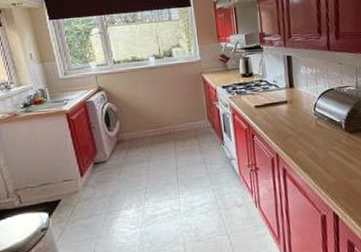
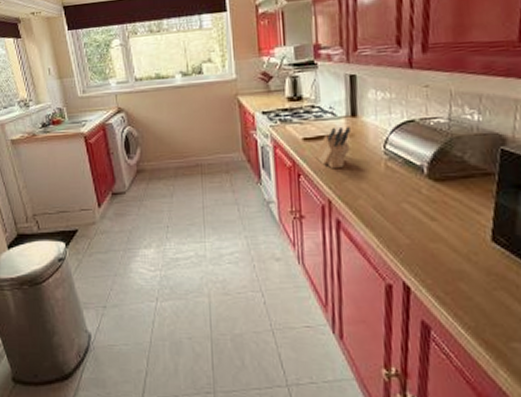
knife block: none [264,95,290,128] -> present [314,126,351,168]

